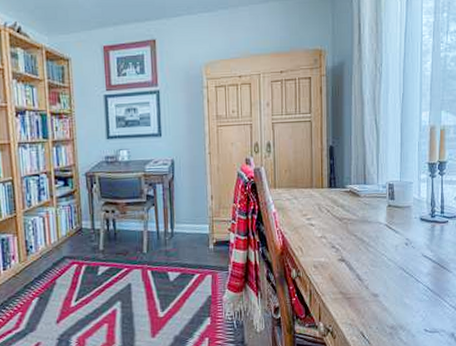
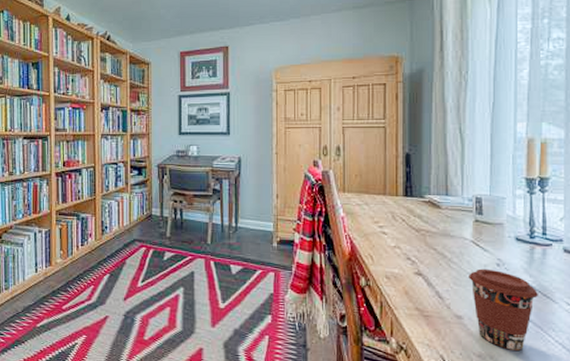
coffee cup: none [383,248,437,319] -> present [469,268,538,351]

